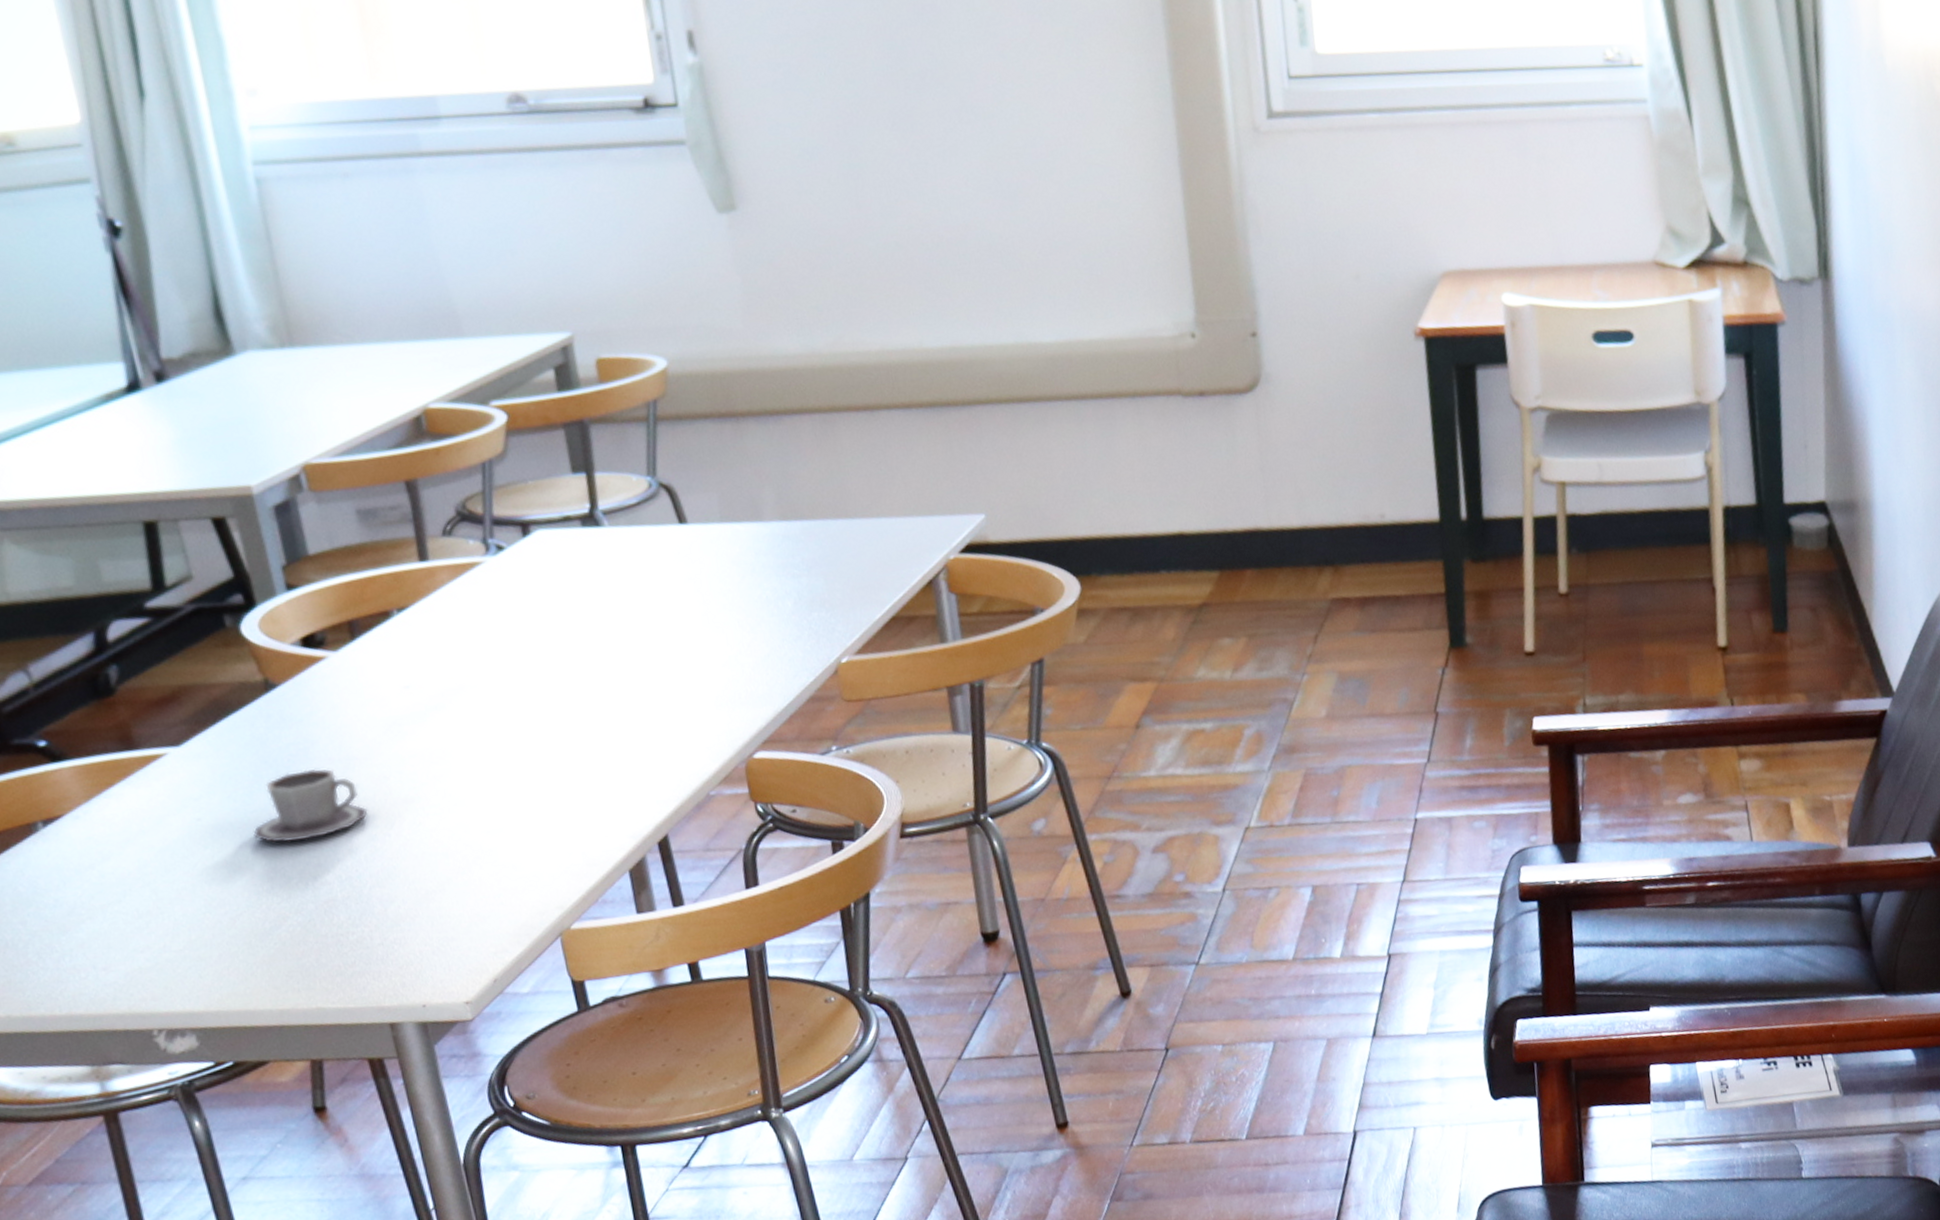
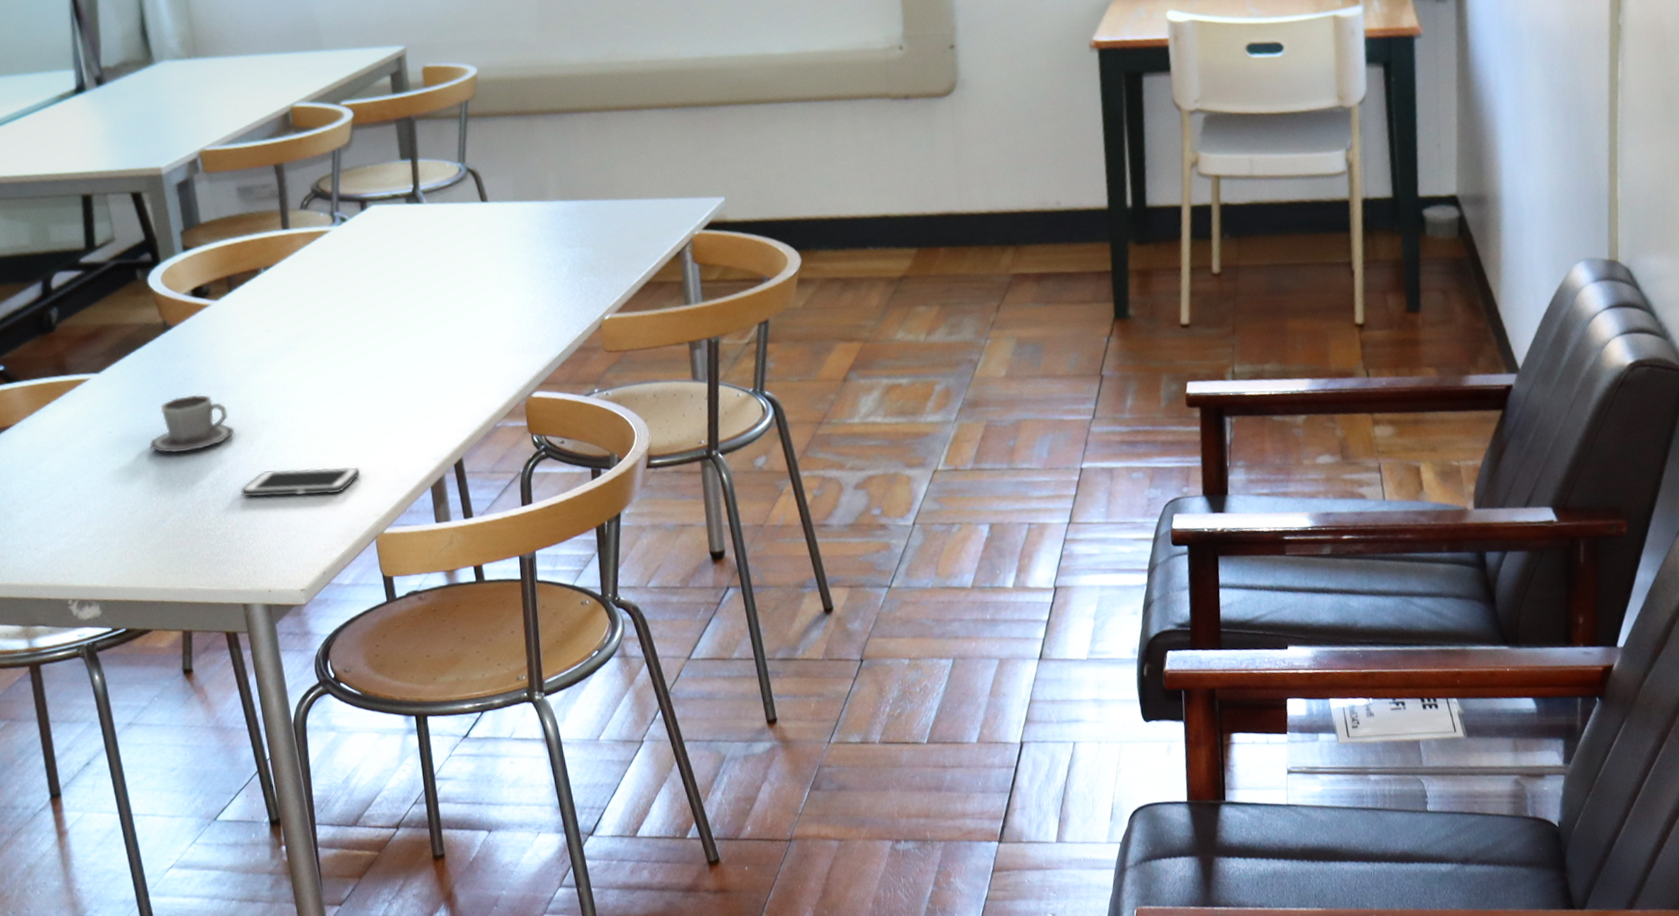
cell phone: none [380,851,537,893] -> present [241,467,361,497]

